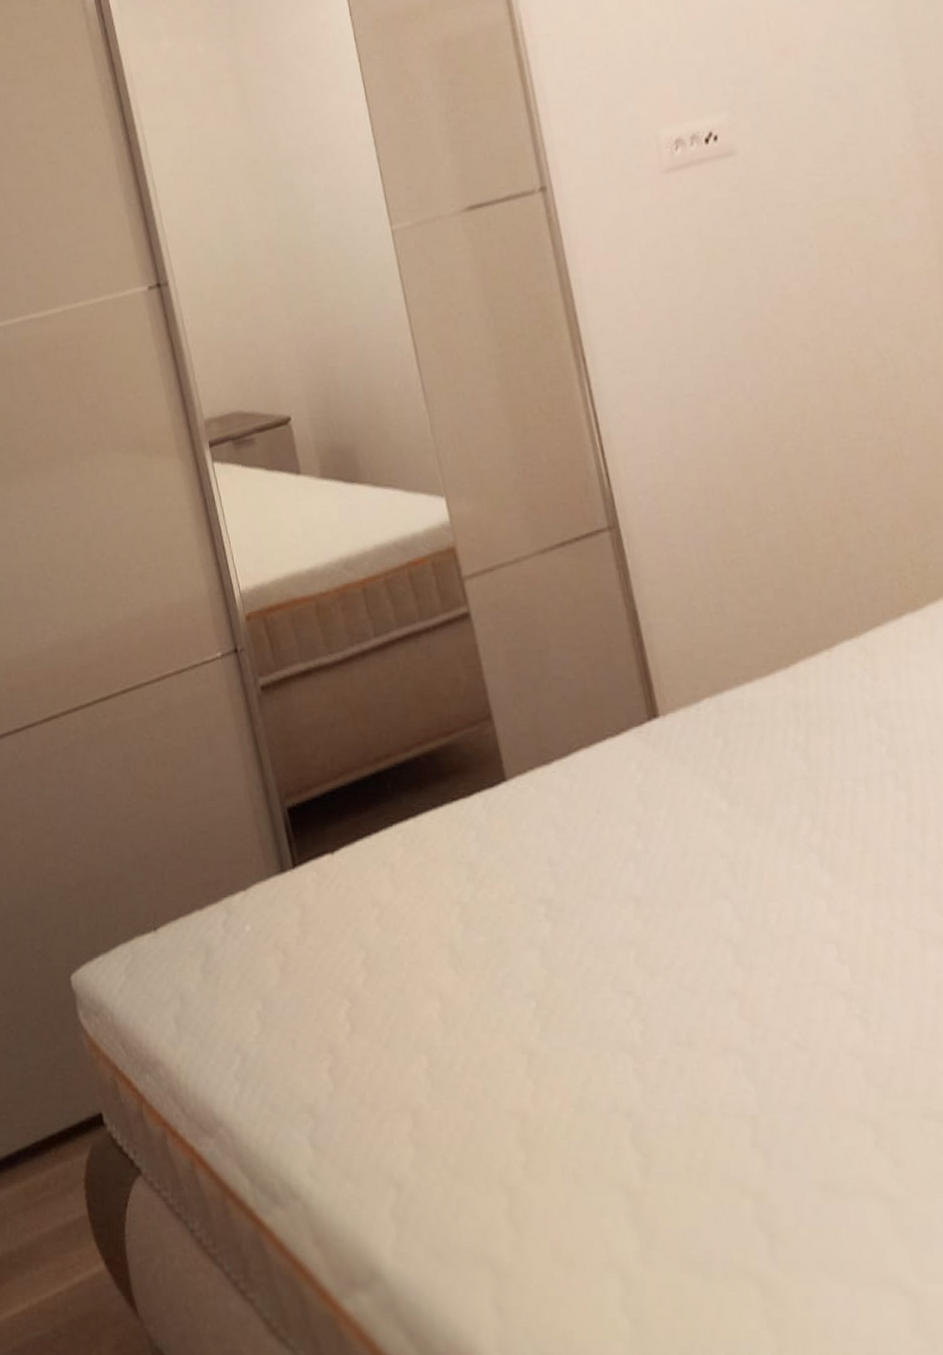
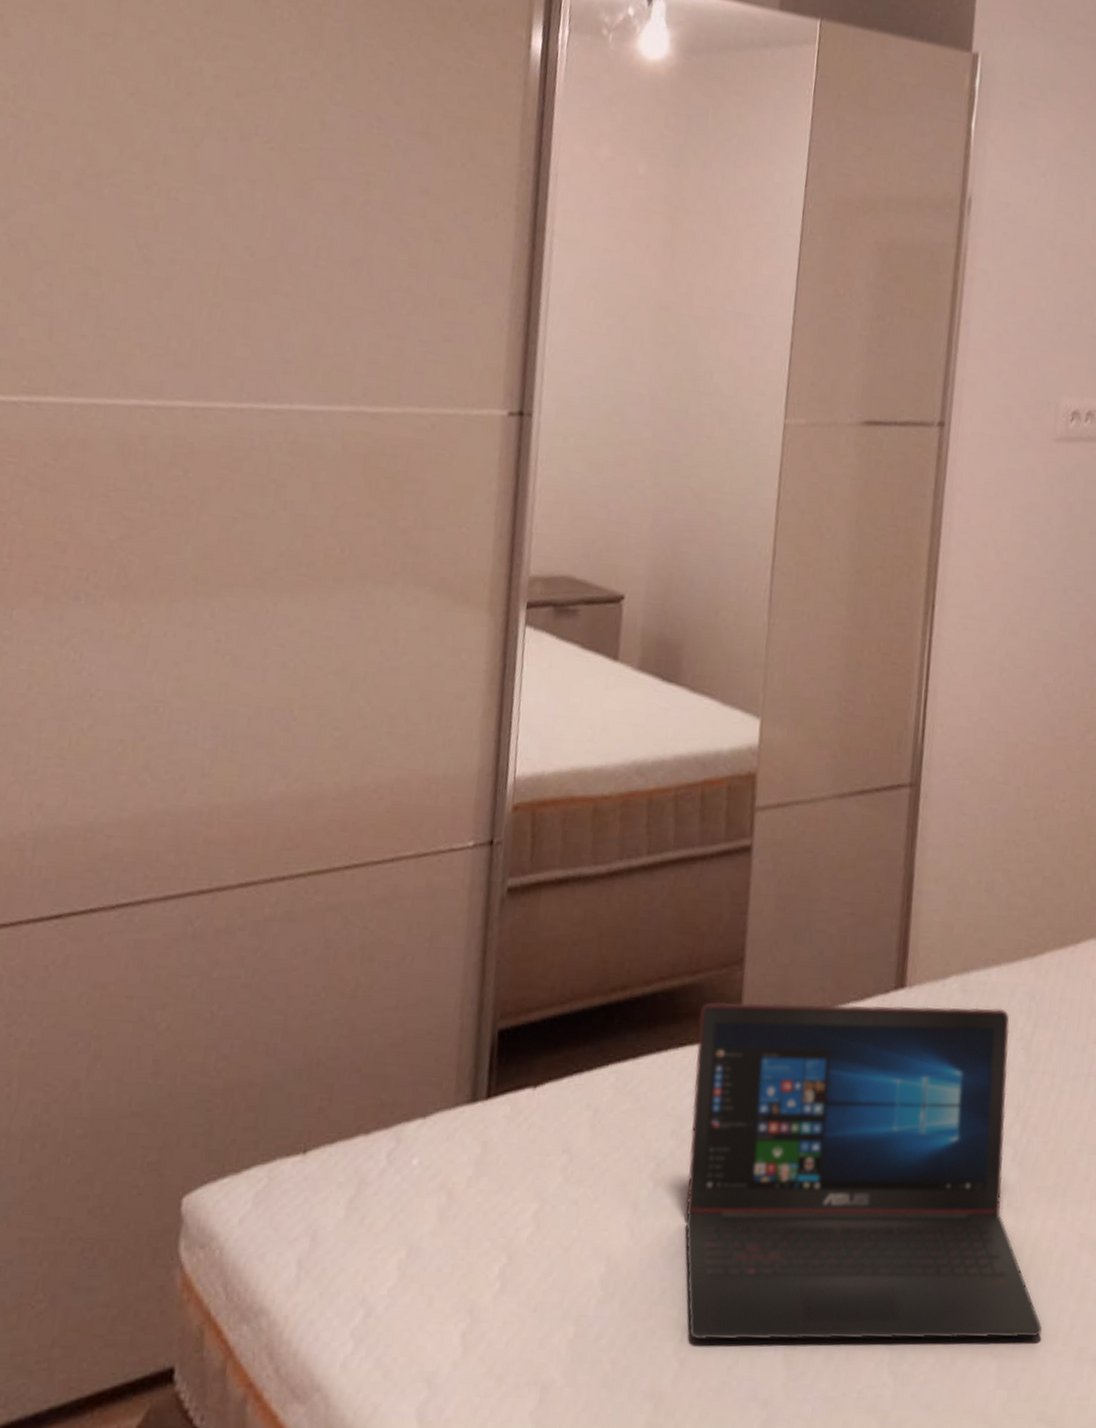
laptop: none [462,722,904,1062] -> present [684,1002,1043,1341]

